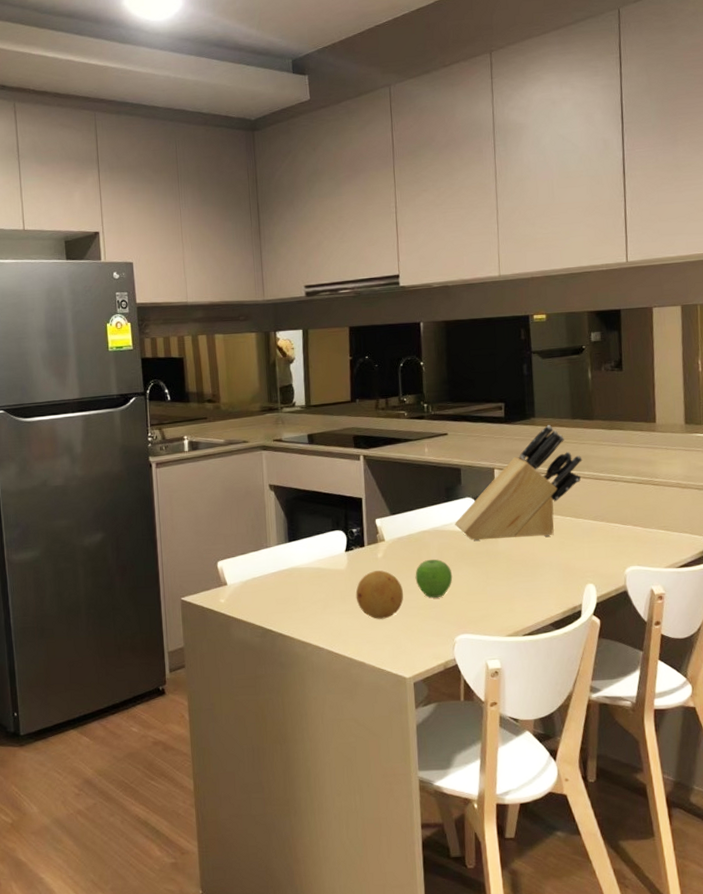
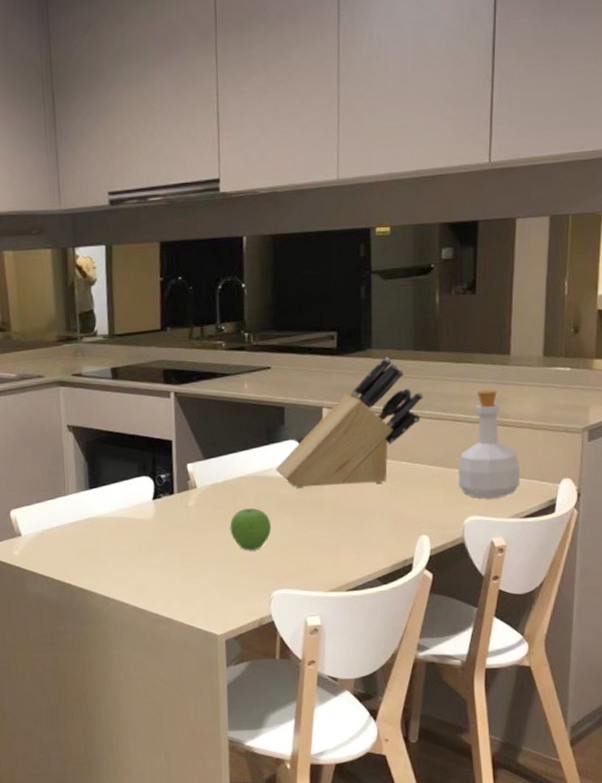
fruit: present [355,570,404,619] -> none [163,520,217,573]
bottle: none [616,452,673,551] -> present [458,389,520,499]

